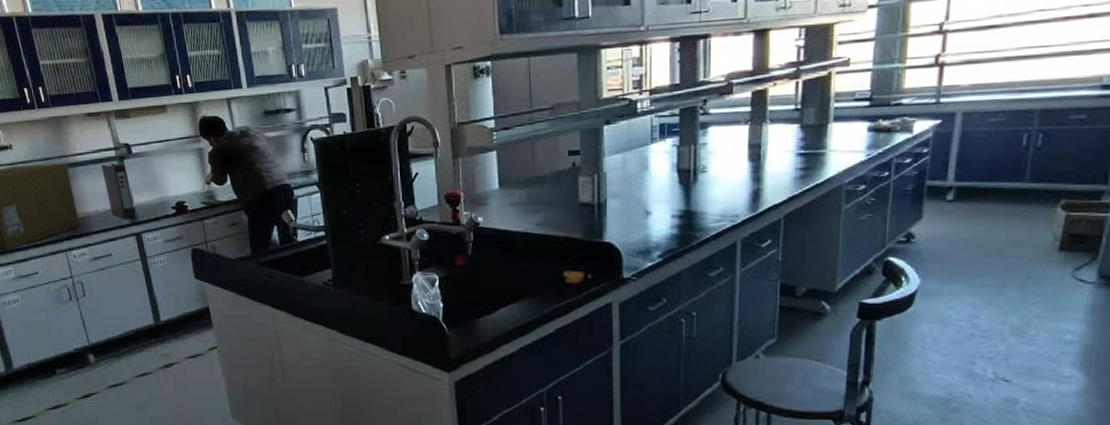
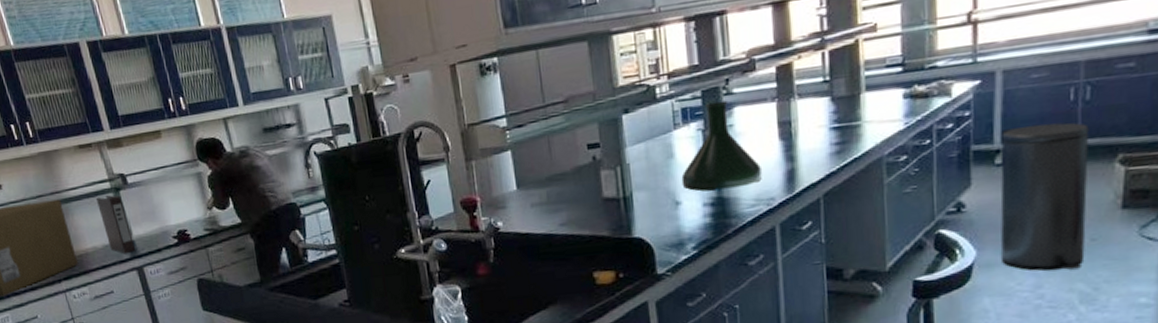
flask: none [653,120,730,204] -> present [681,100,763,191]
pedal bin: none [942,165,1037,304] -> present [1000,122,1089,271]

